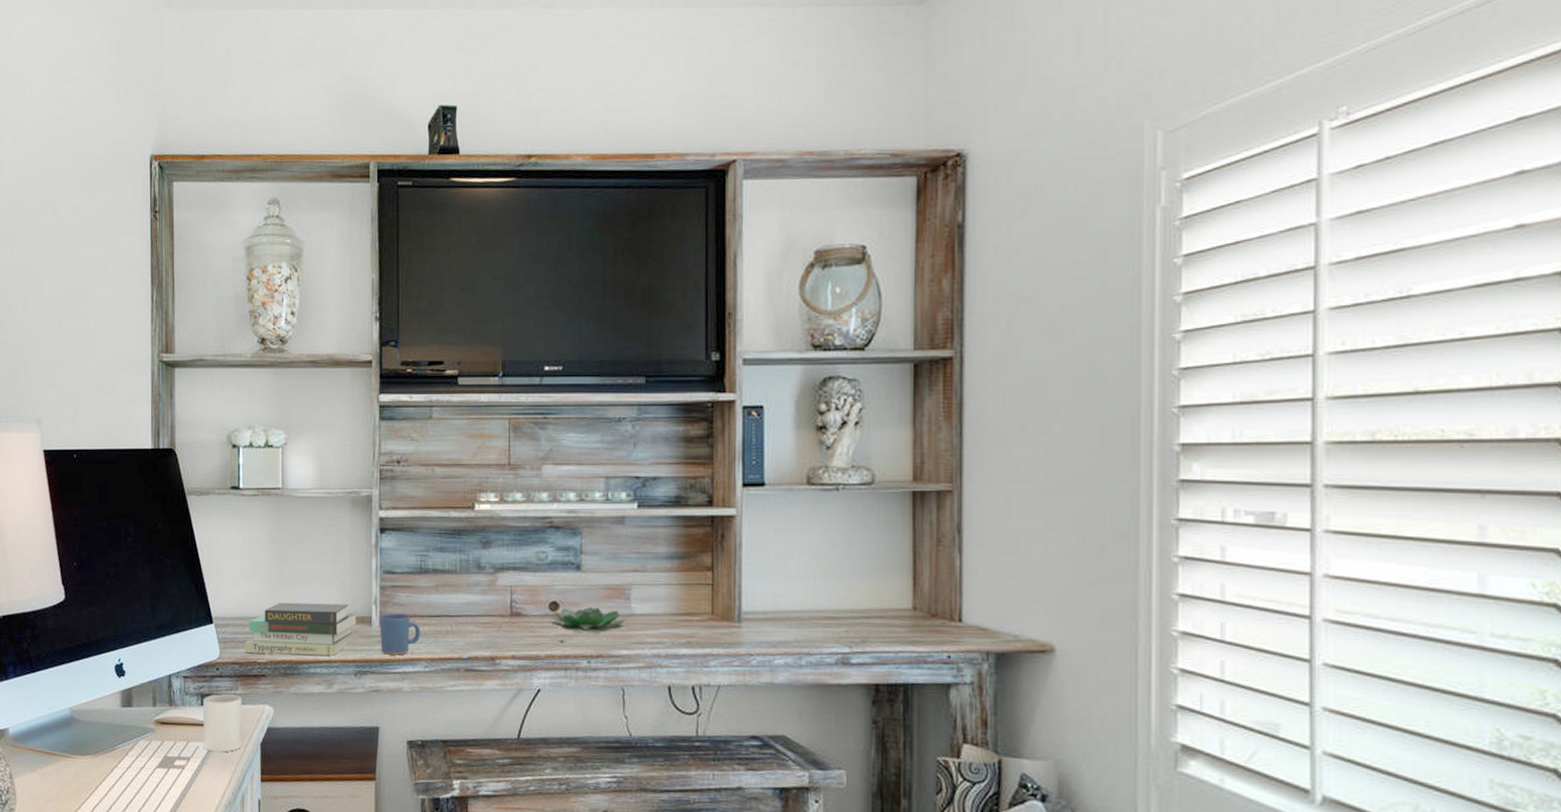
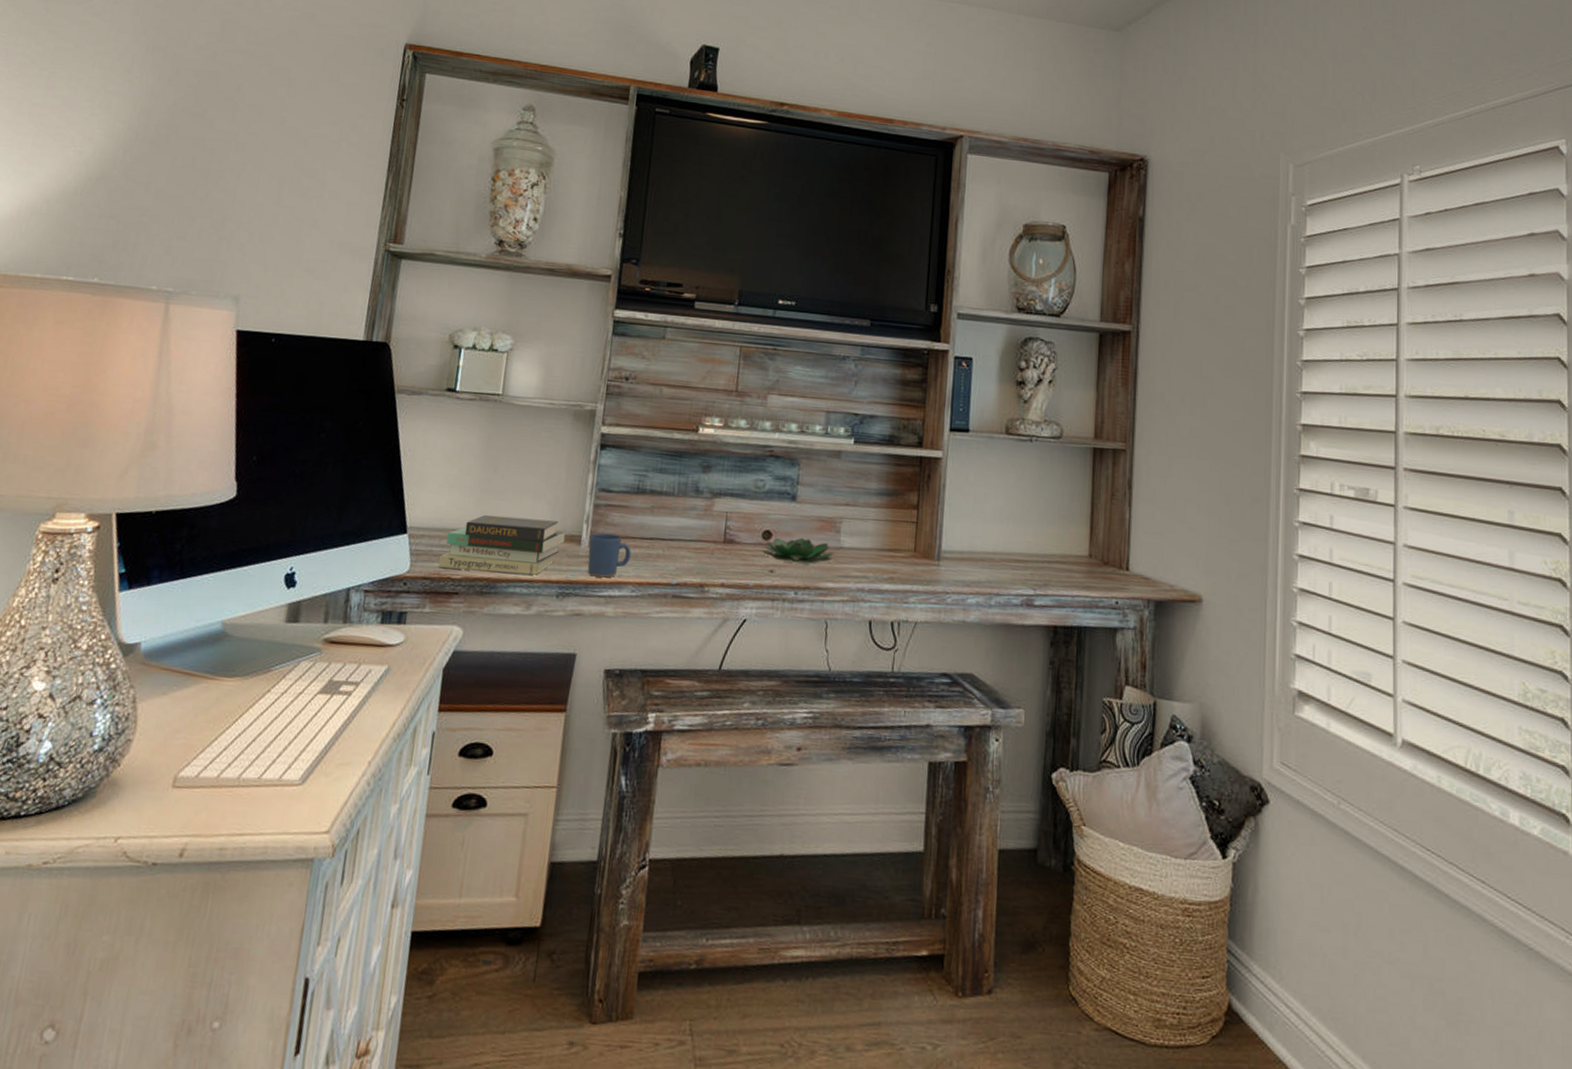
cup: present [202,694,243,753] -> none [376,611,429,678]

